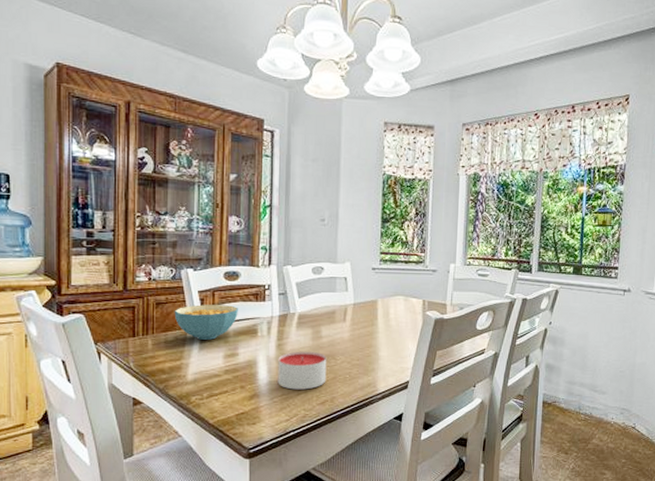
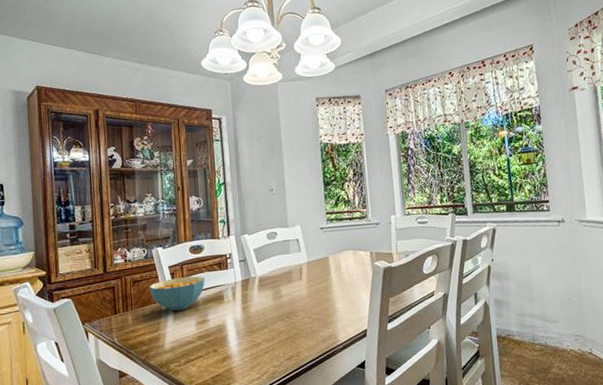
candle: present [278,351,327,390] -> none [245,310,291,349]

